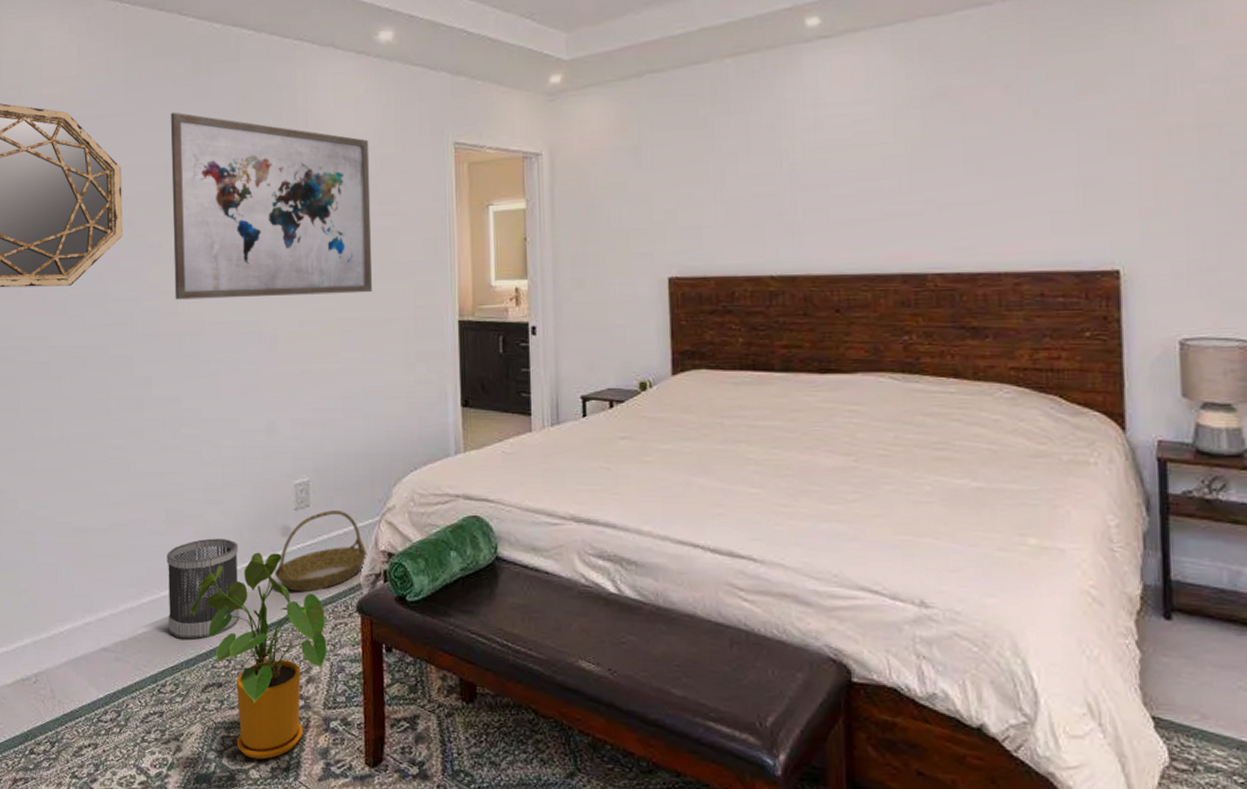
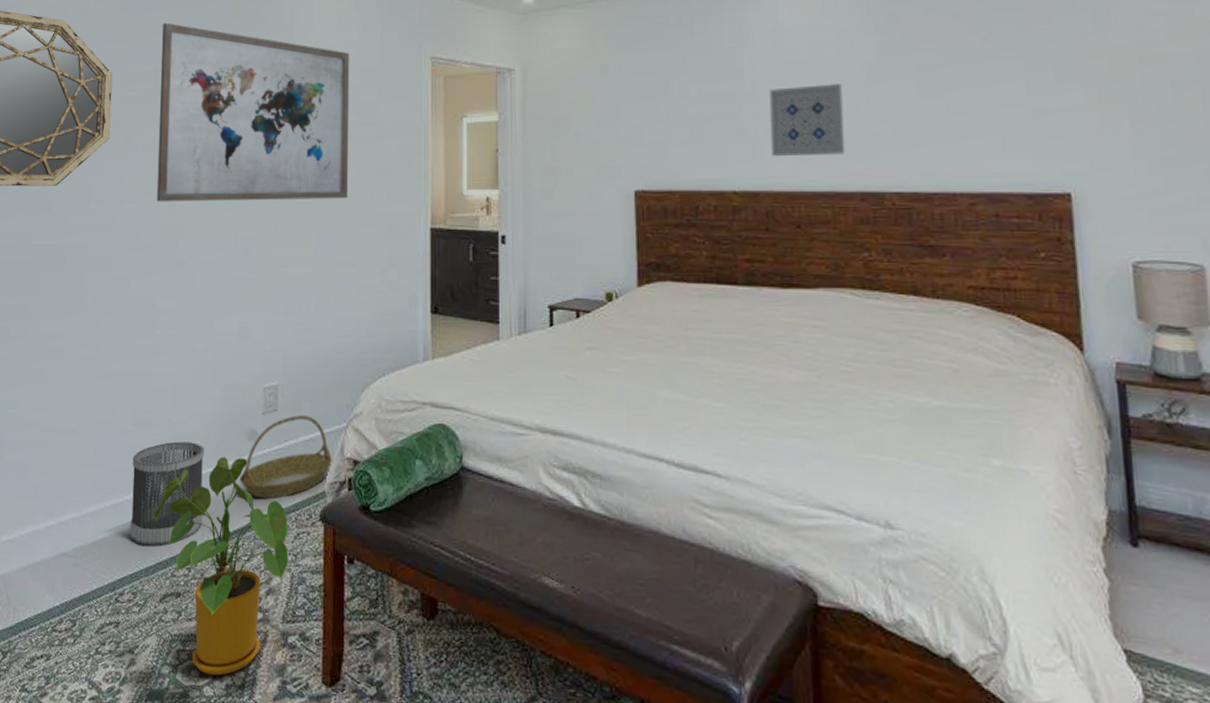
wall art: none [809,161,887,240] -> present [769,84,845,157]

